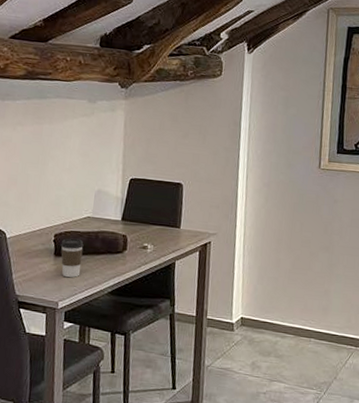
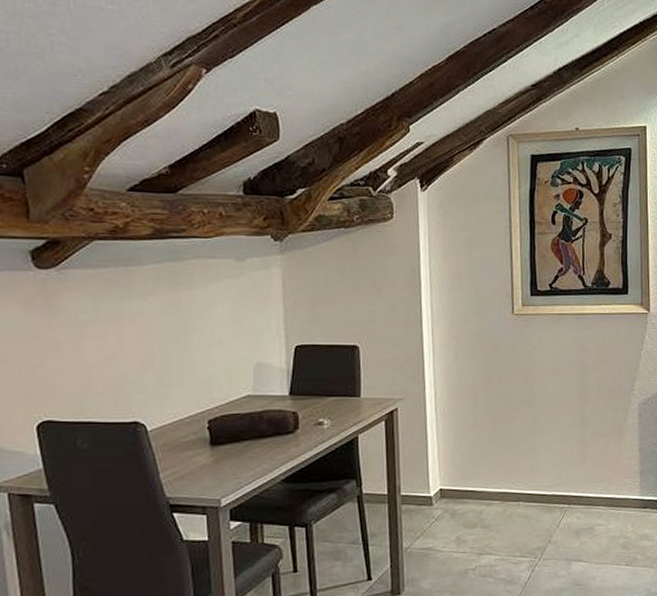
coffee cup: present [60,238,84,278] -> none [217,422,246,469]

